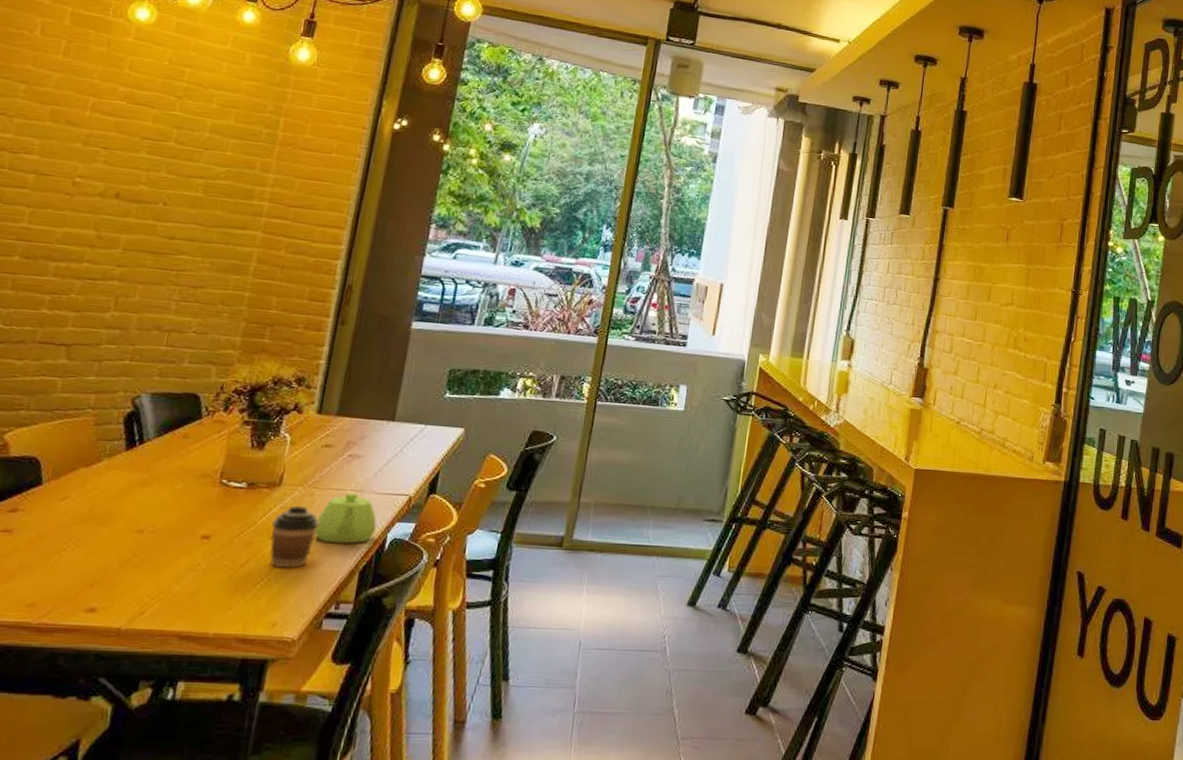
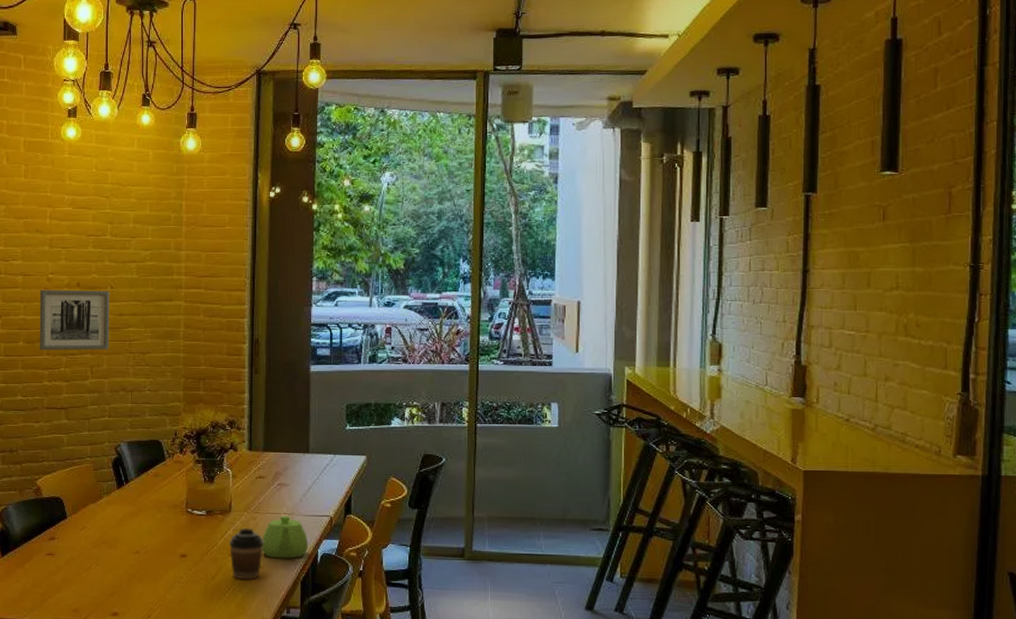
wall art: none [43,194,161,278] -> present [39,289,110,351]

